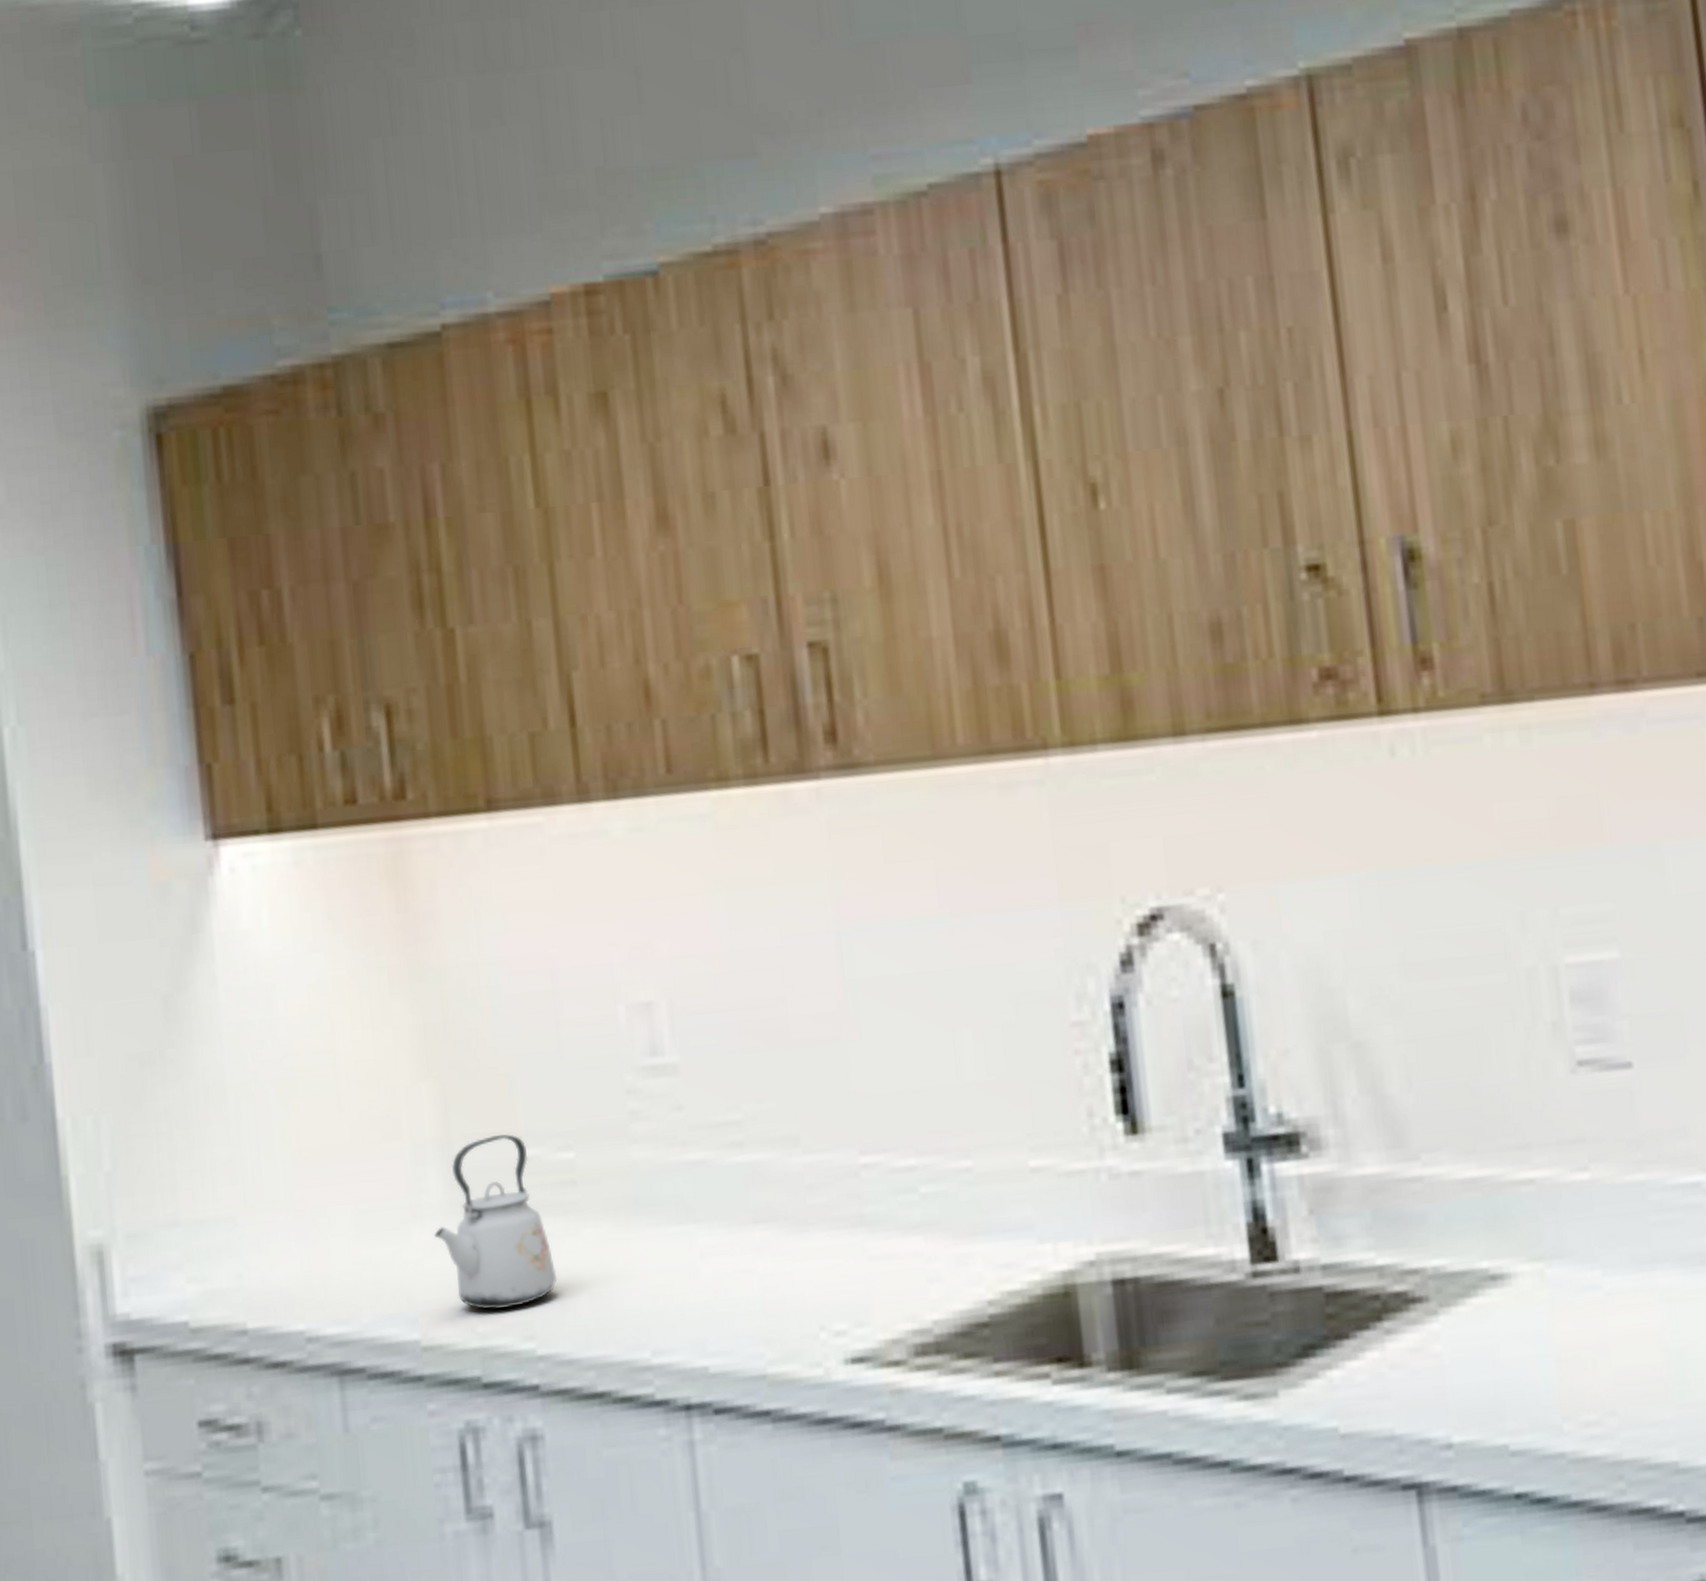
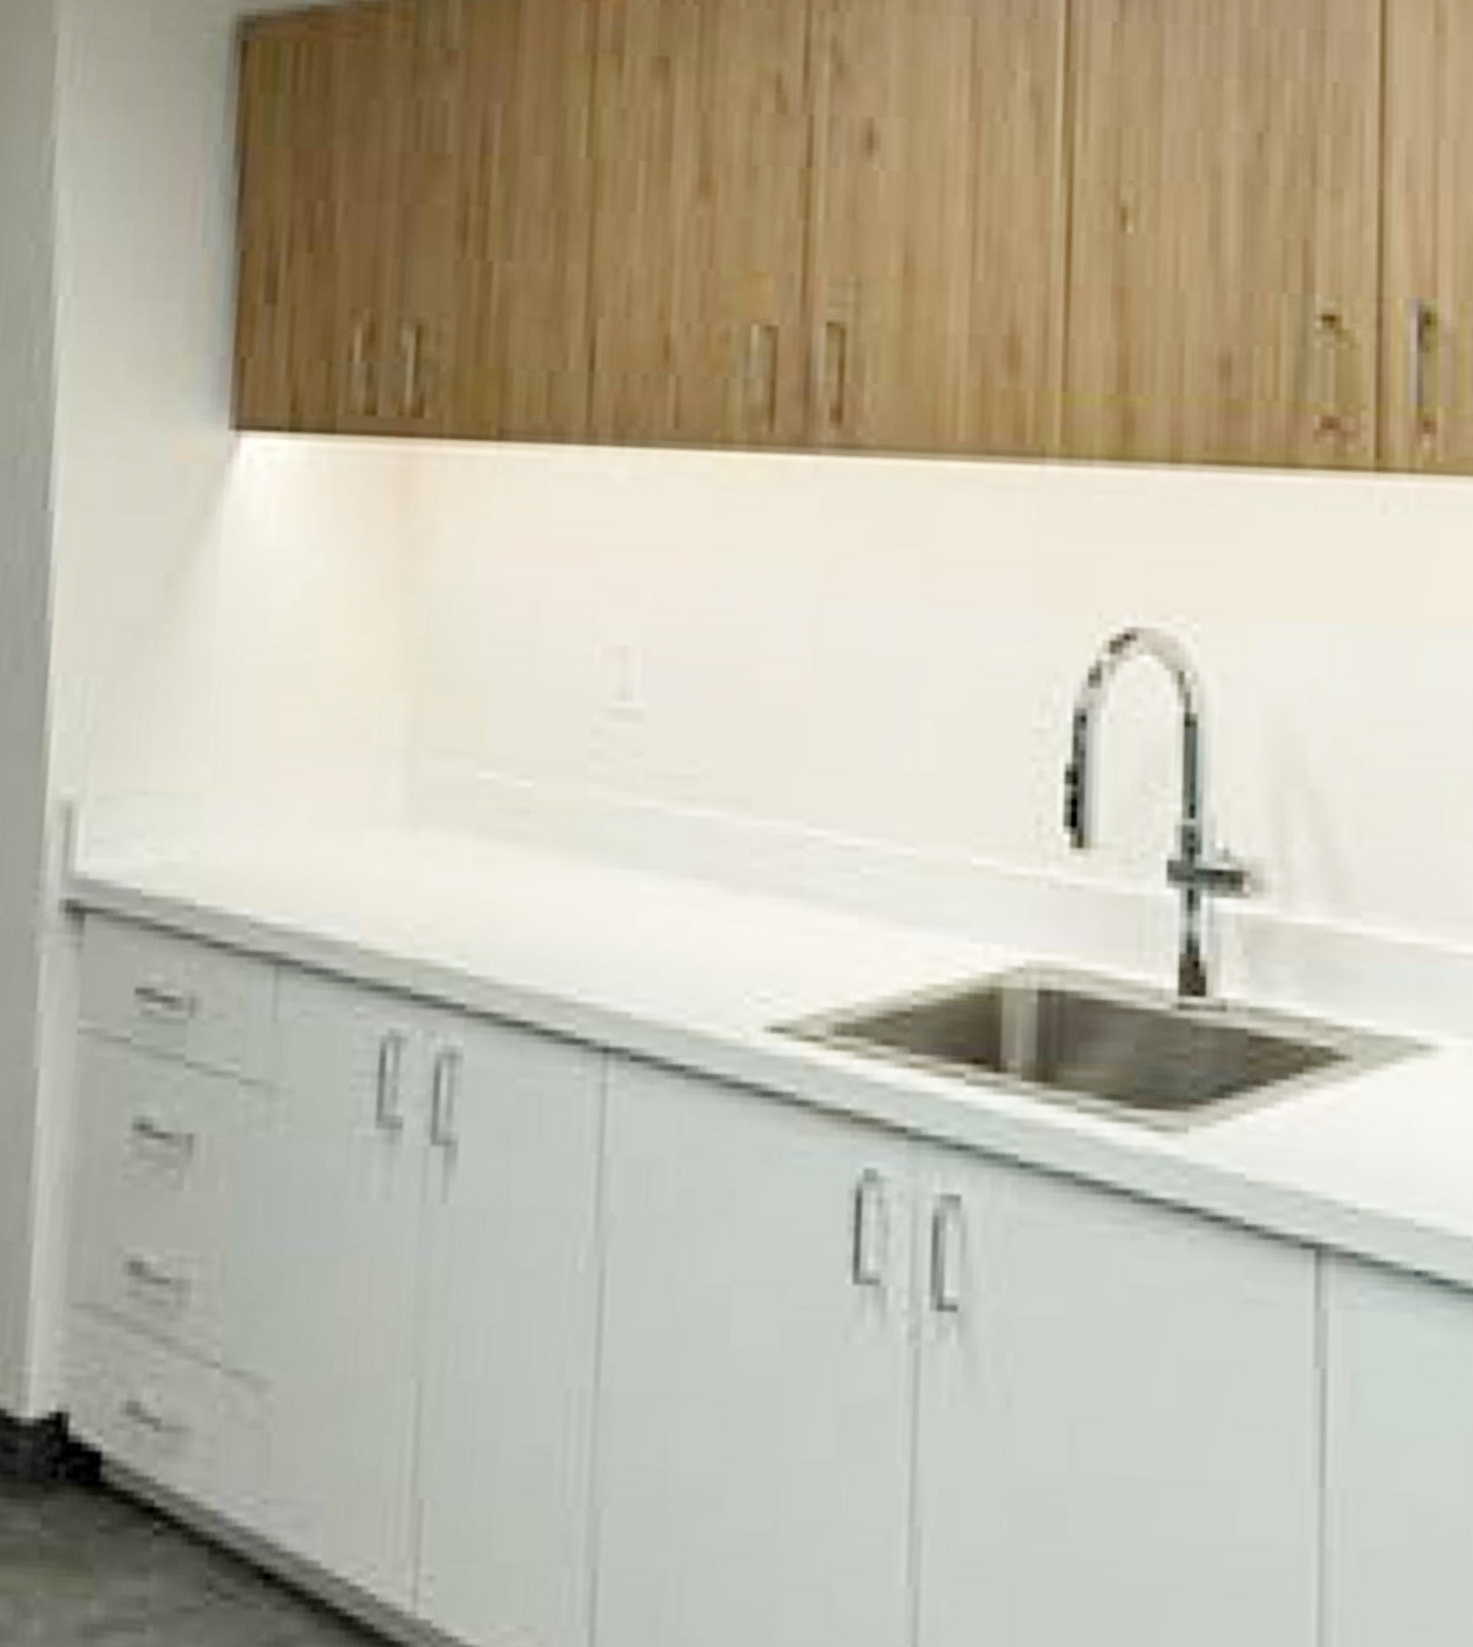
kettle: present [433,1133,558,1310] -> none [386,753,499,925]

